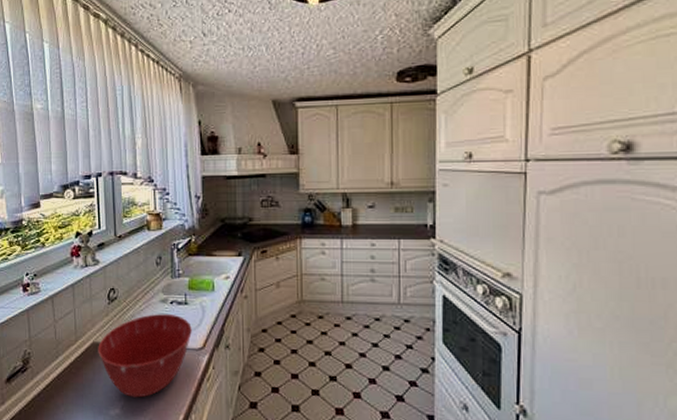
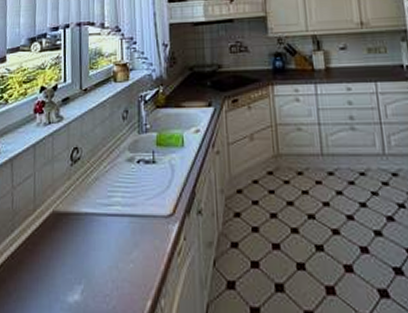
mixing bowl: present [98,313,192,398] -> none [57,174,160,280]

